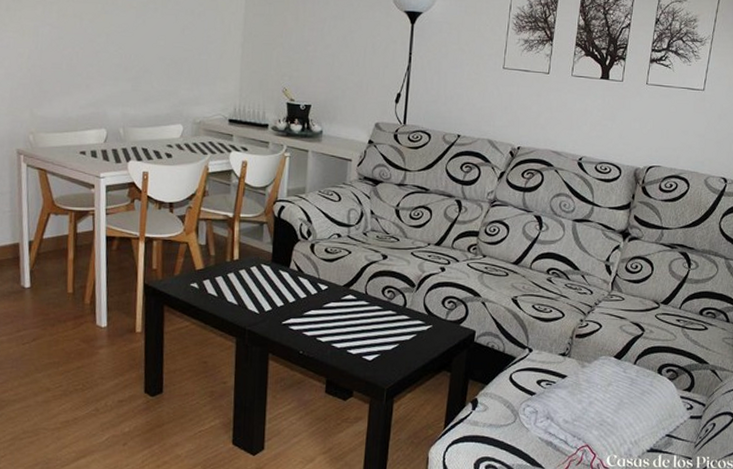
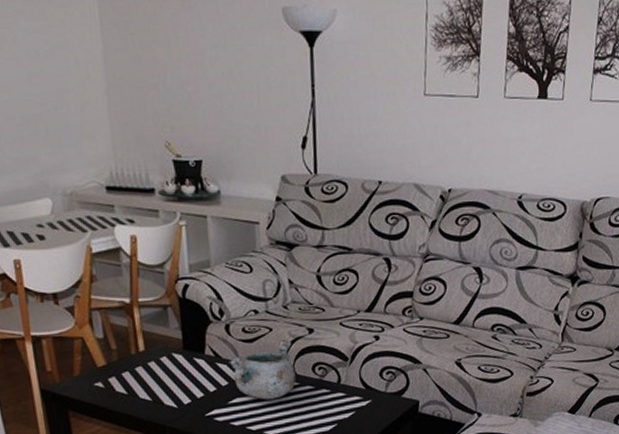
bowl: none [309,263,367,315] -> present [229,340,296,400]

